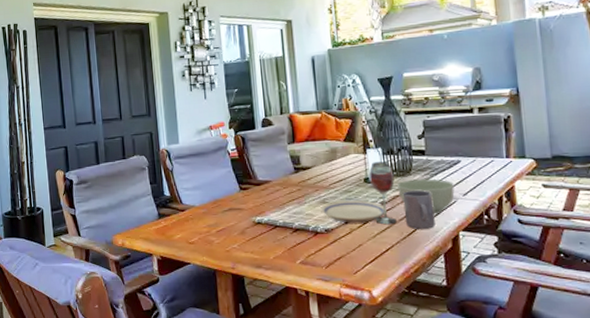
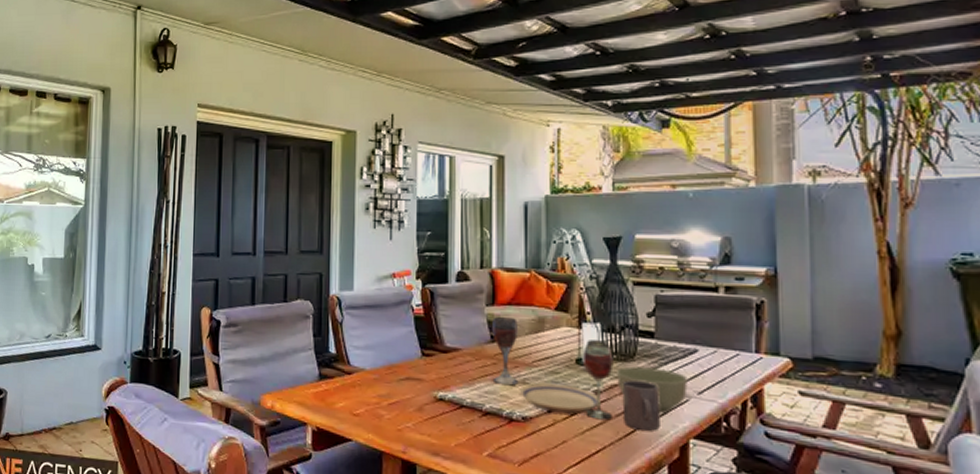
cup: none [294,151,320,206] -> present [492,316,519,386]

